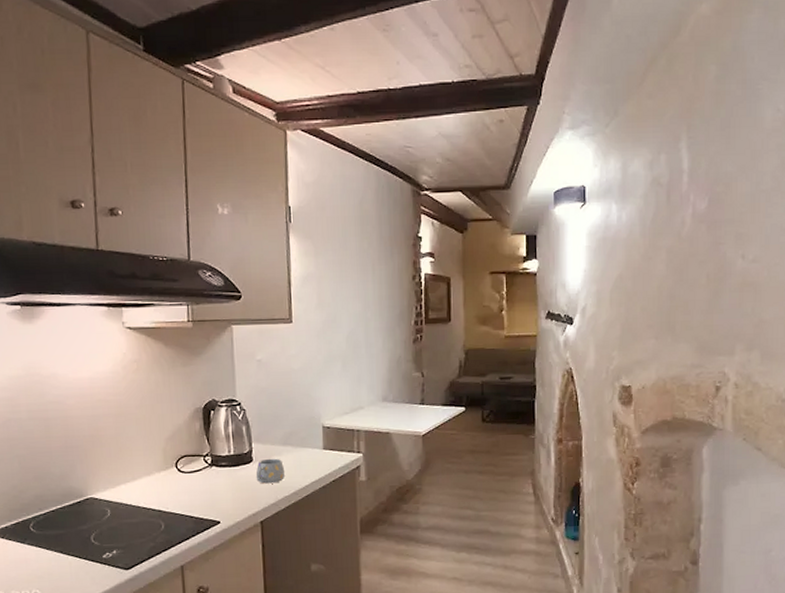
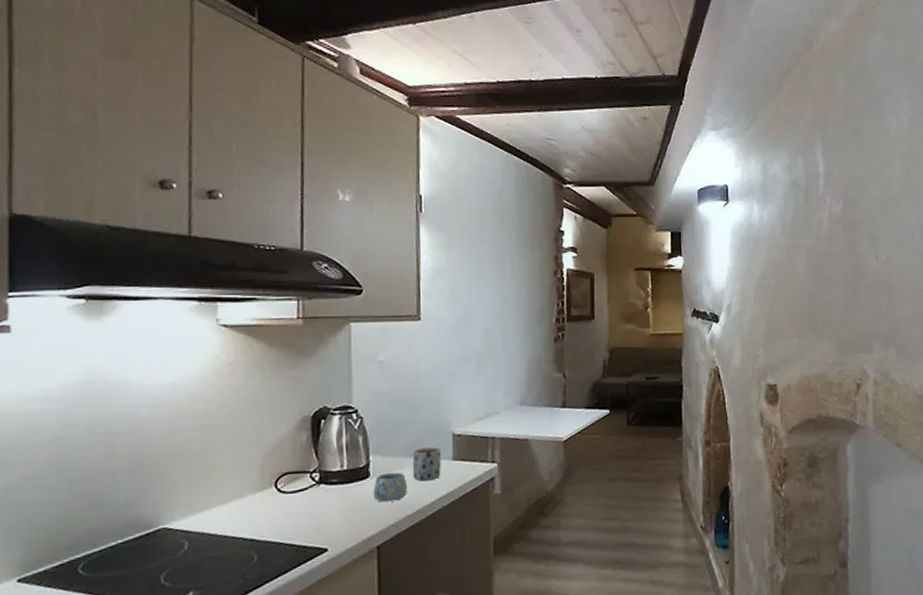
mug: none [288,437,313,467] -> present [412,447,441,482]

